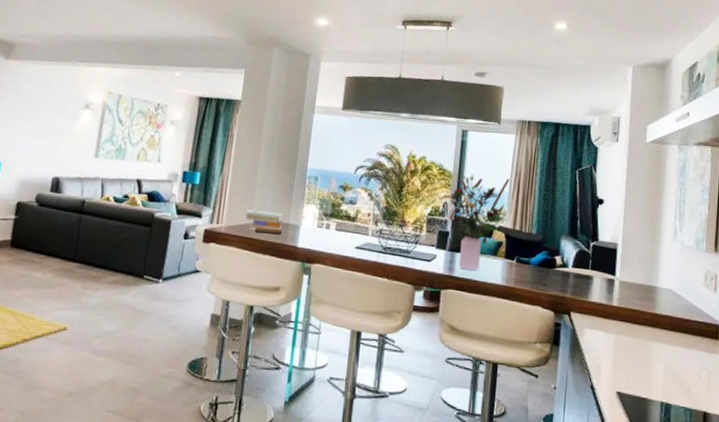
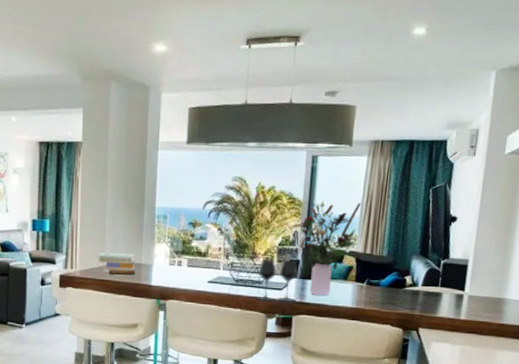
wine glass: none [404,227,447,275] -> present [256,258,298,302]

